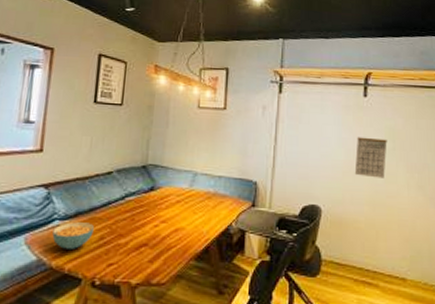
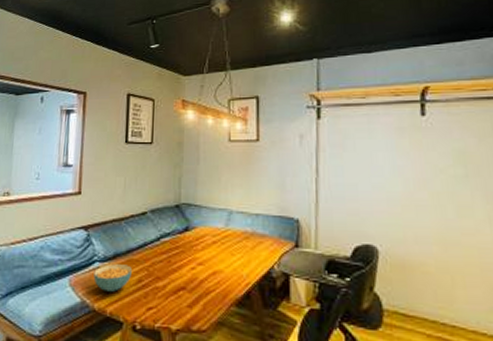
calendar: present [354,137,387,178] -> none [416,163,457,212]

